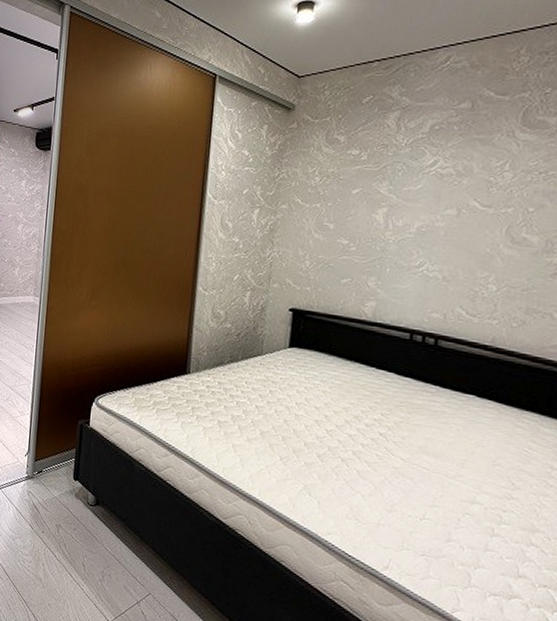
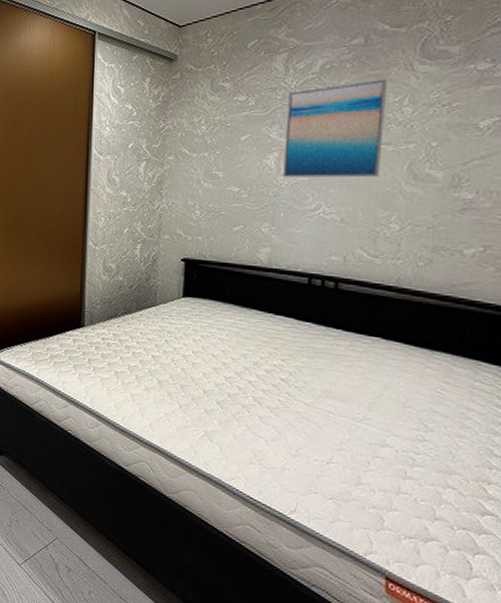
wall art: none [391,144,492,238] -> present [283,79,389,178]

